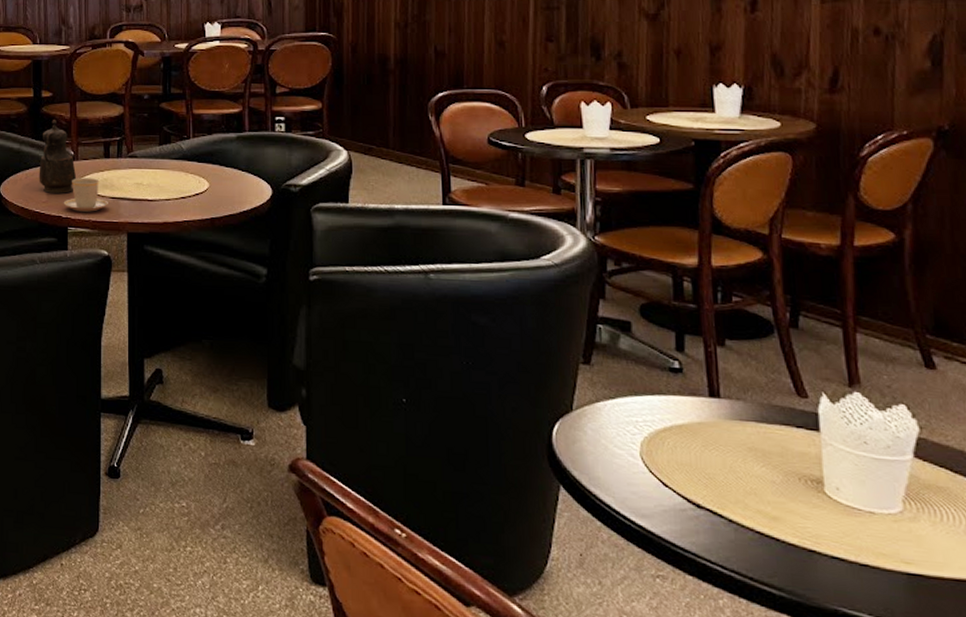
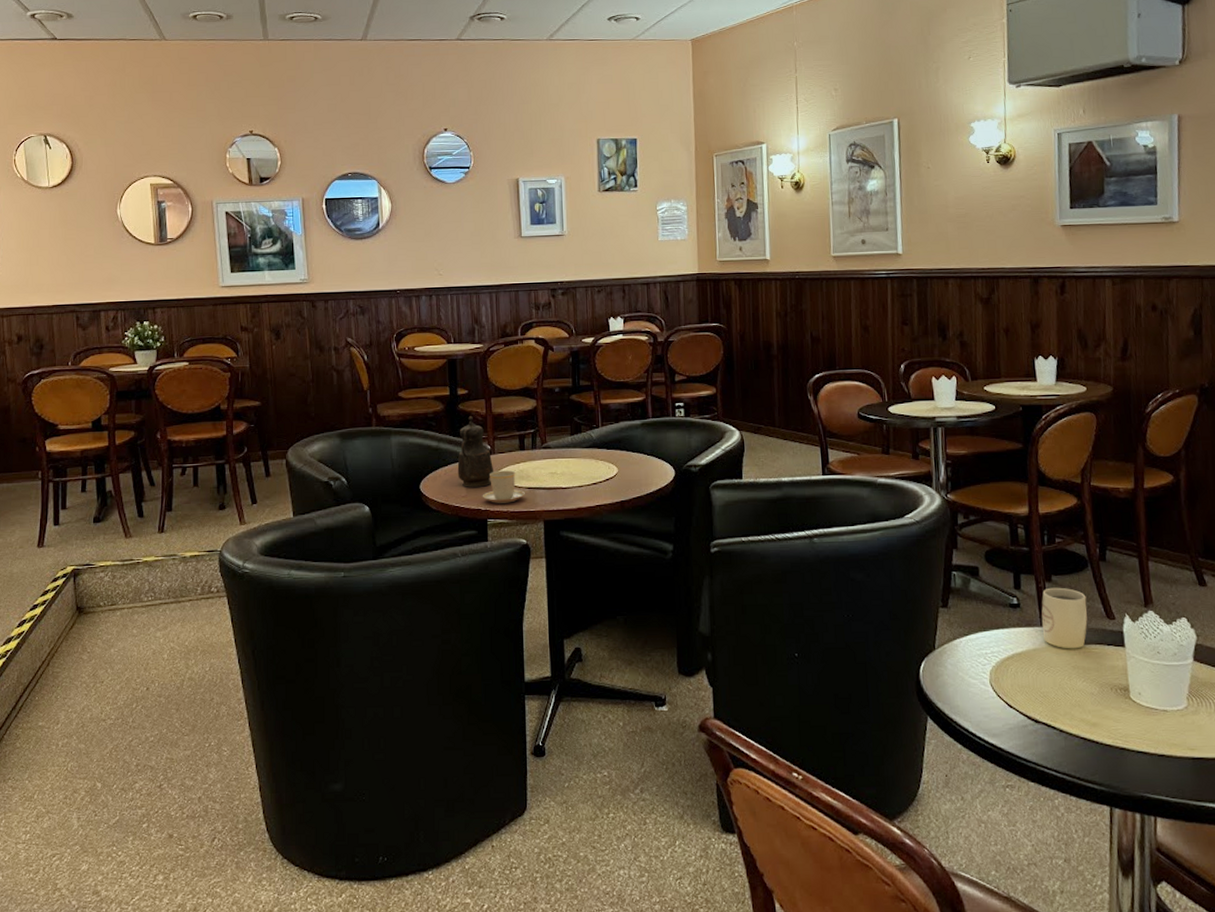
mug: none [709,353,772,428] -> present [1041,587,1088,649]

